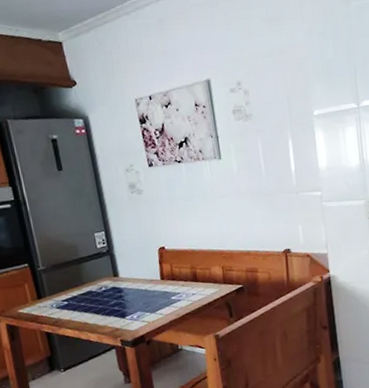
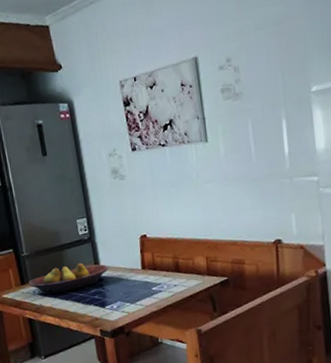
fruit bowl: none [45,275,128,308] -> present [28,263,108,294]

